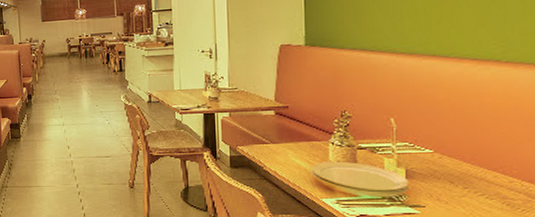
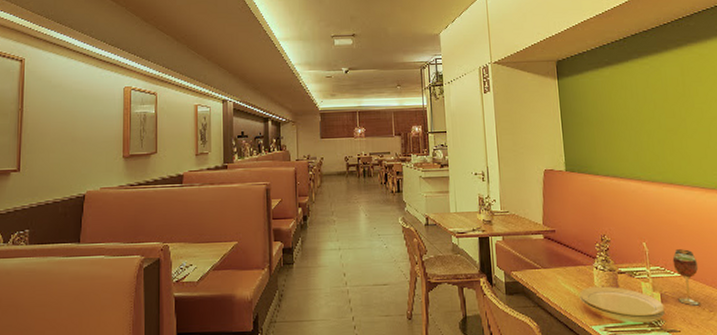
wineglass: none [425,125,456,182] -> present [672,249,700,306]

